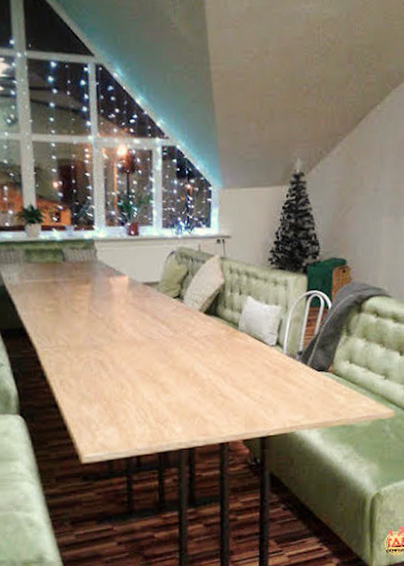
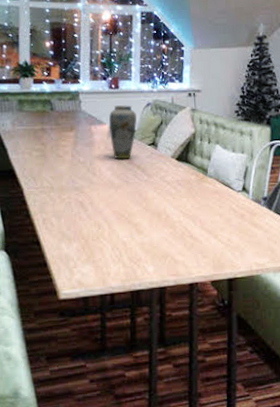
vase: none [129,254,160,314] -> present [109,105,137,160]

